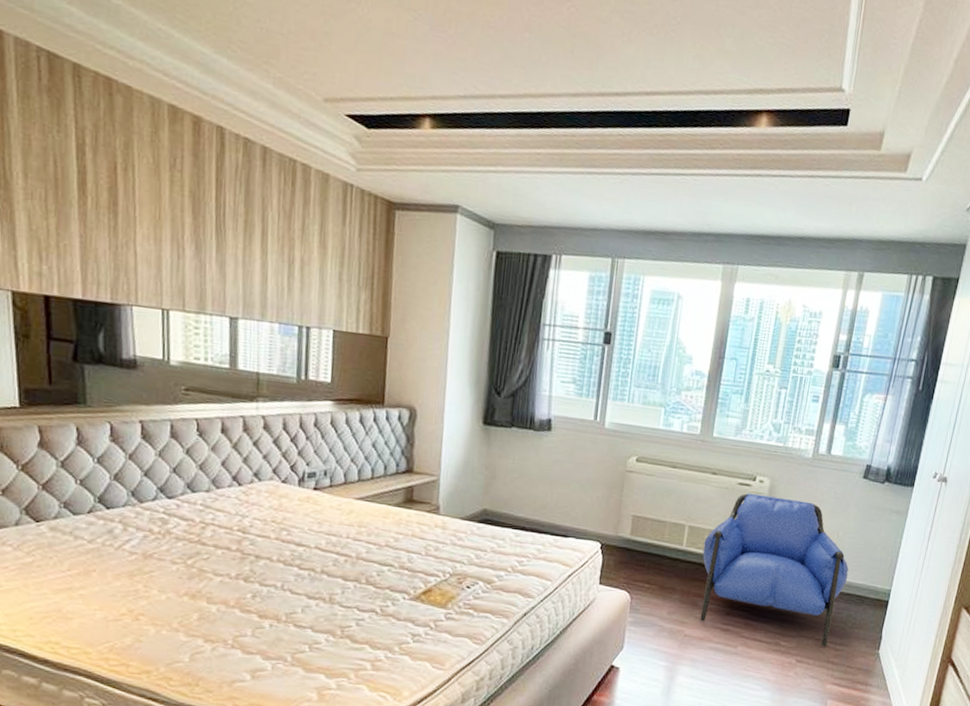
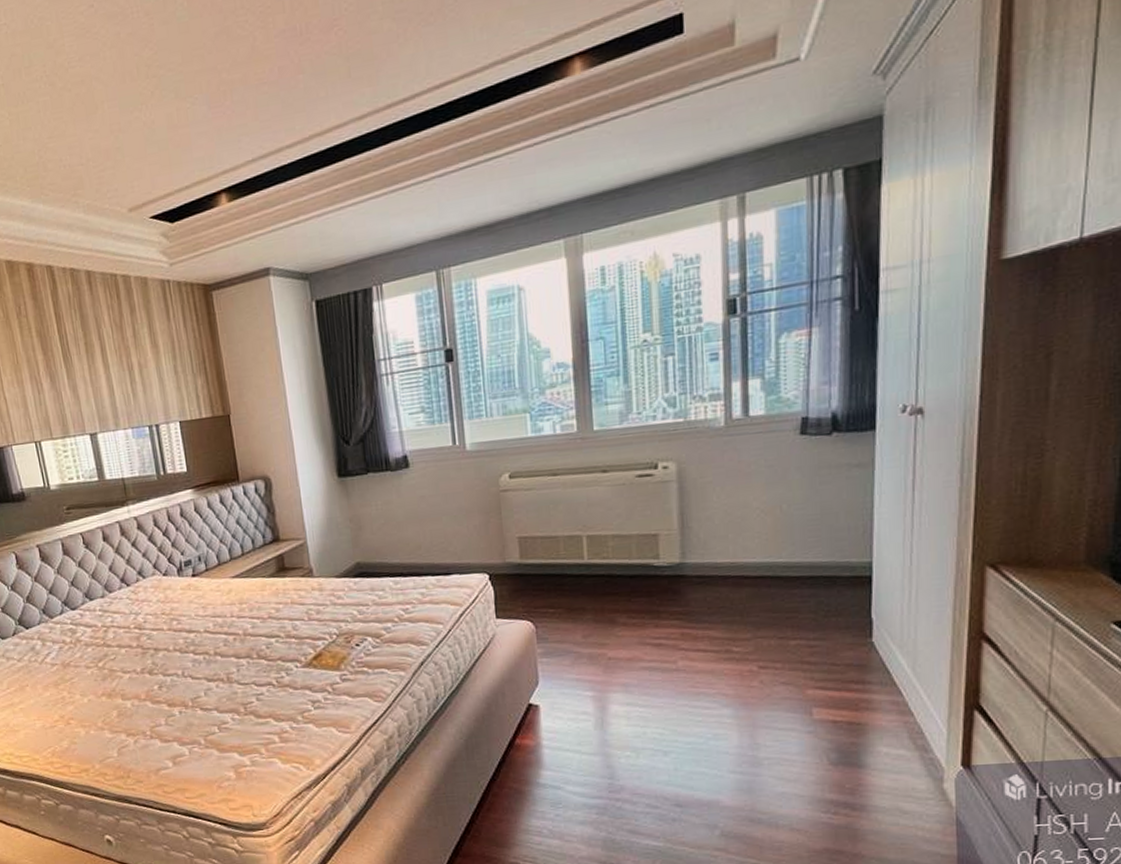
armchair: present [700,492,849,647] -> none [609,478,806,645]

